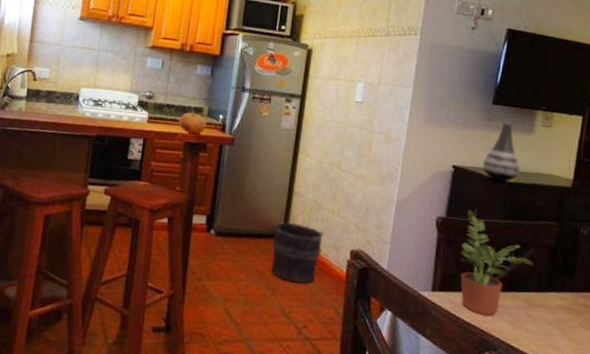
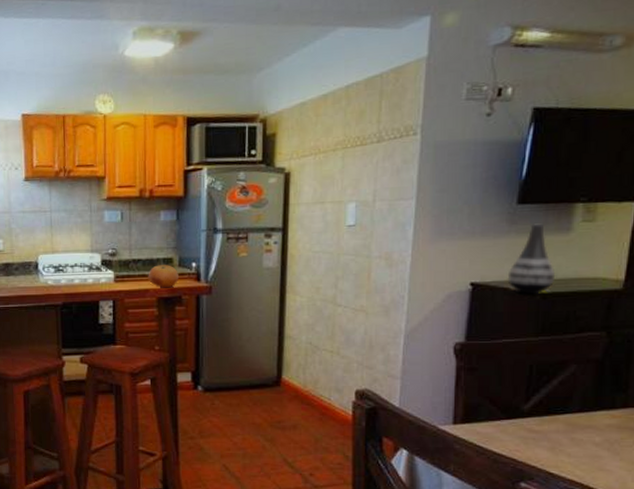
bucket: present [271,222,324,285] -> none [263,369,324,432]
potted plant: present [460,210,534,317] -> none [485,331,576,445]

